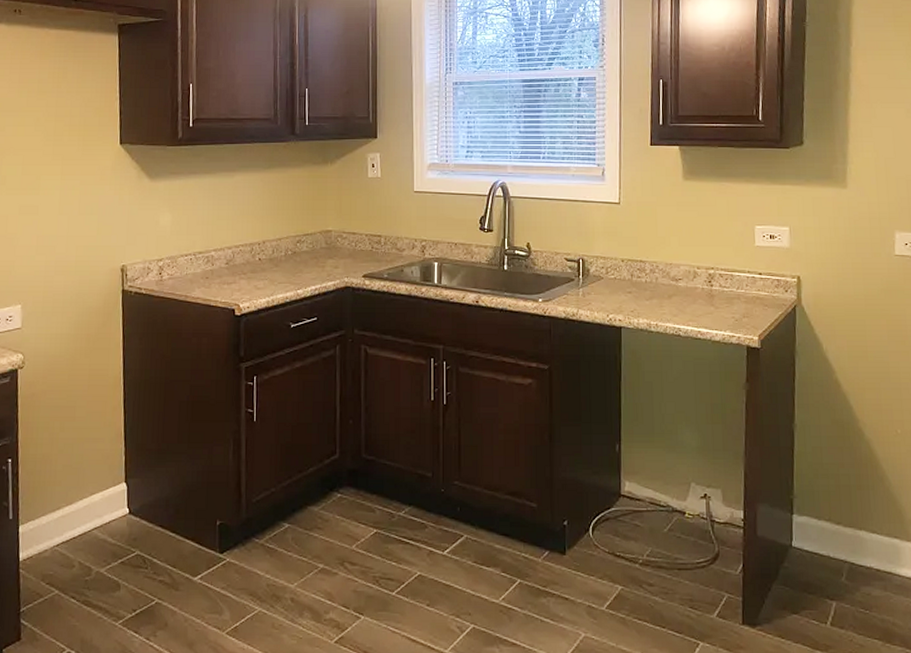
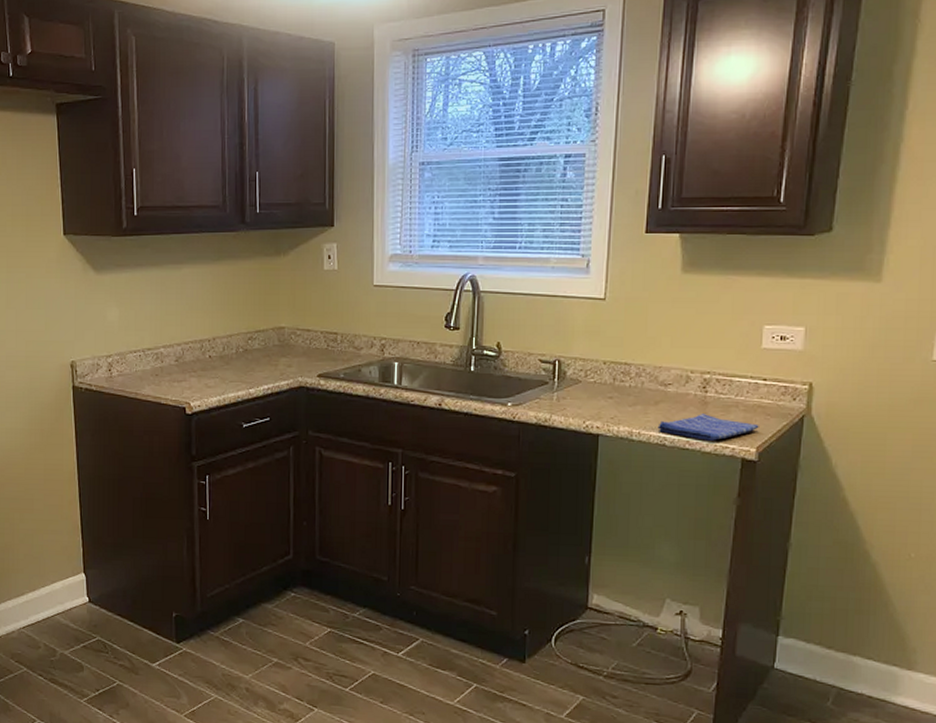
dish towel: none [672,306,759,330] -> present [657,414,759,441]

